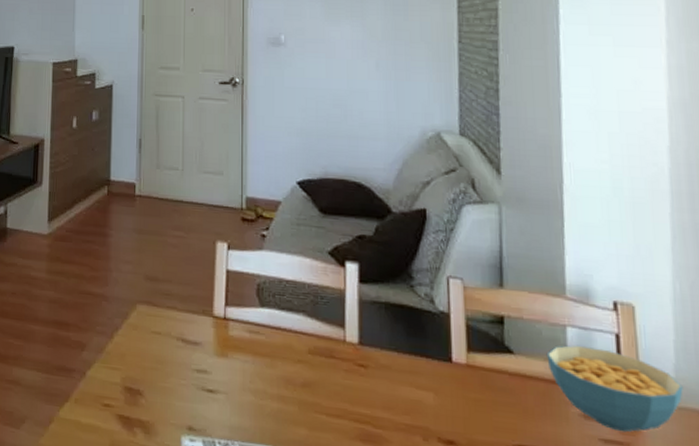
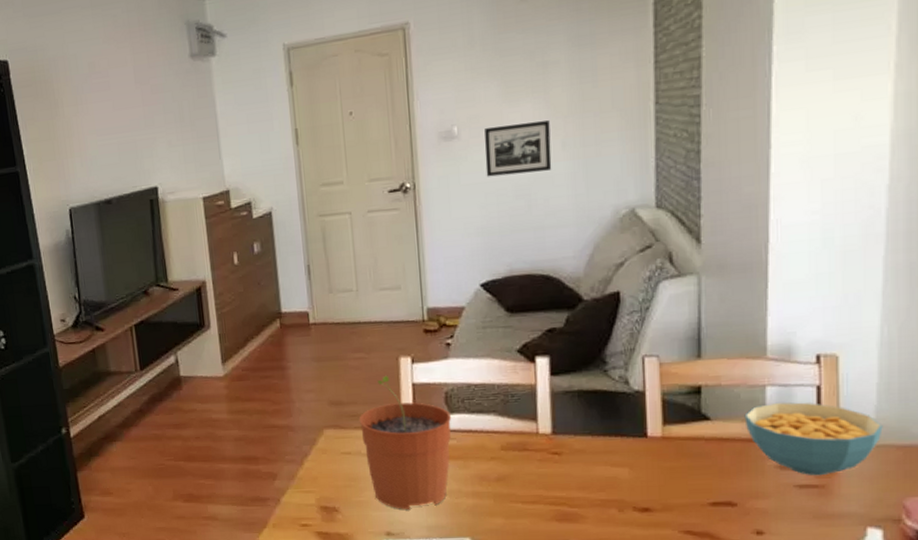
plant pot: none [172,257,262,404] -> present [358,375,452,509]
picture frame: none [307,41,367,86] -> present [484,120,552,177]

